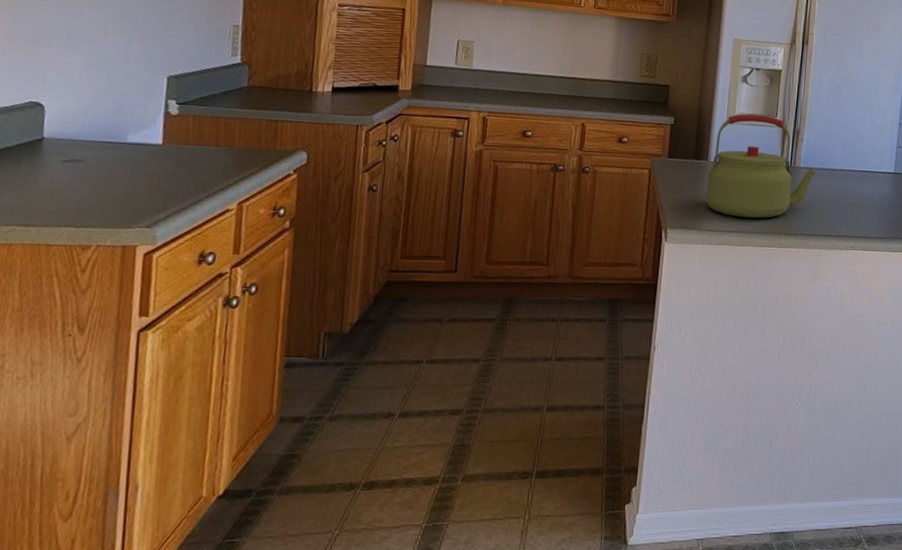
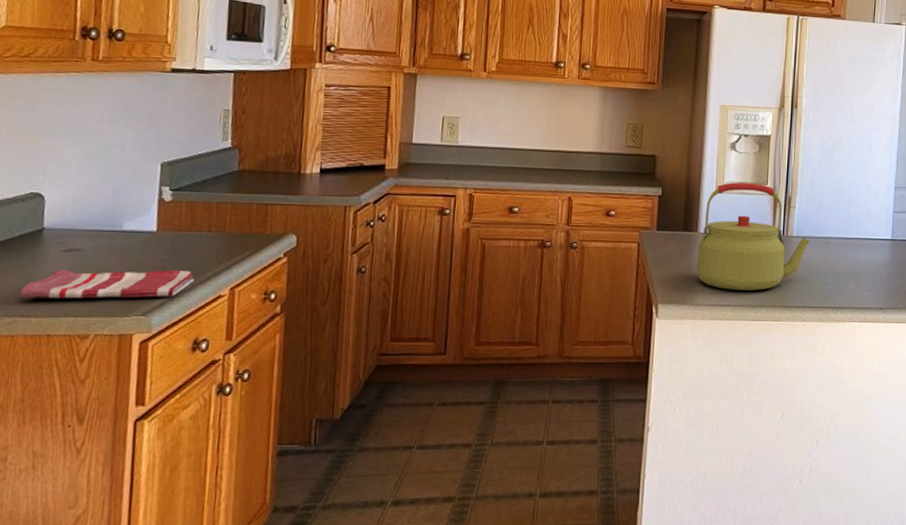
dish towel: none [17,179,202,210] -> present [19,269,195,299]

